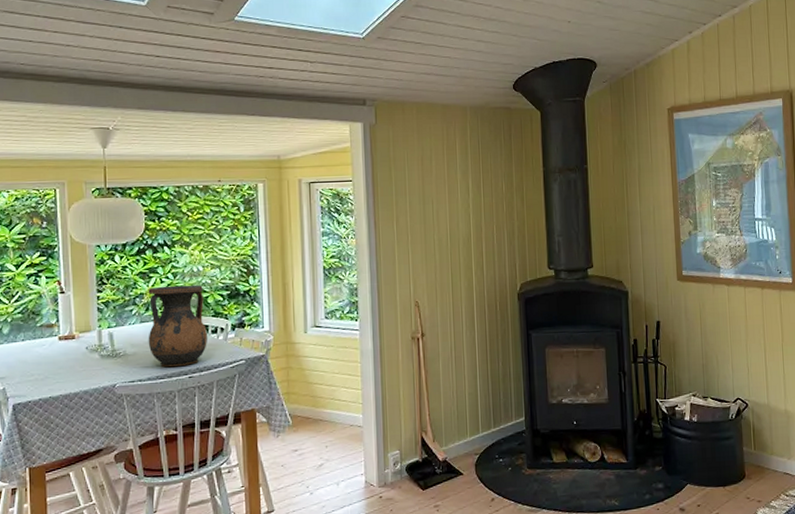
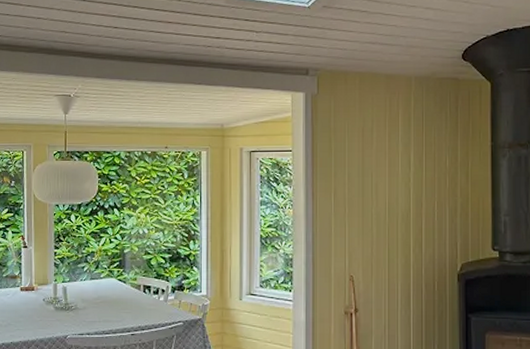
vase: present [148,285,208,368] -> none [96,246,150,324]

